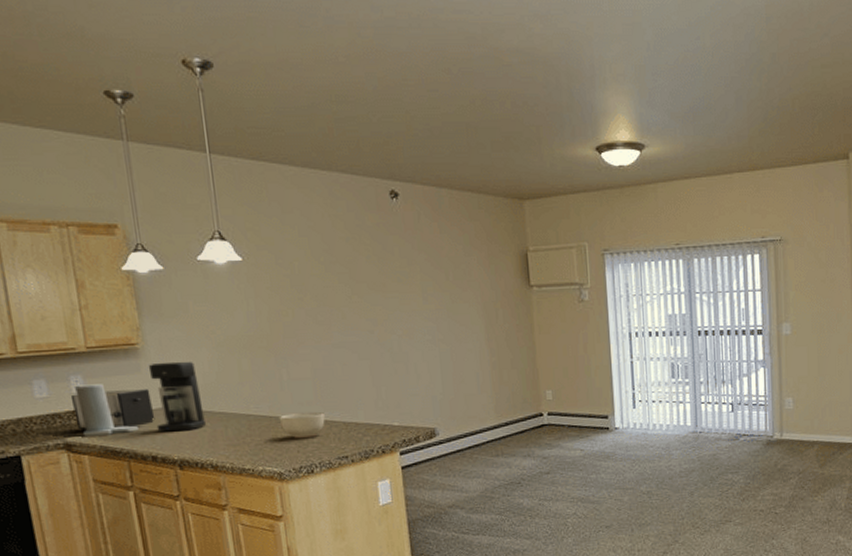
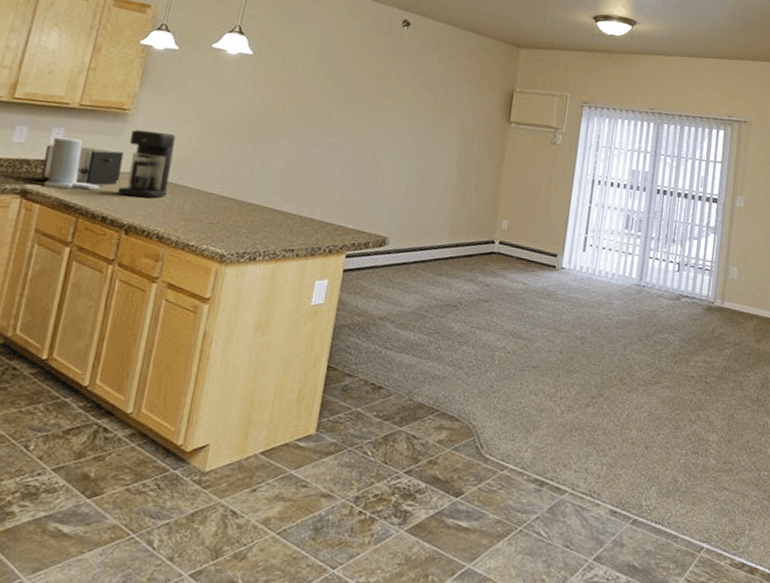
bowl: present [278,411,325,438] -> none [238,198,284,225]

